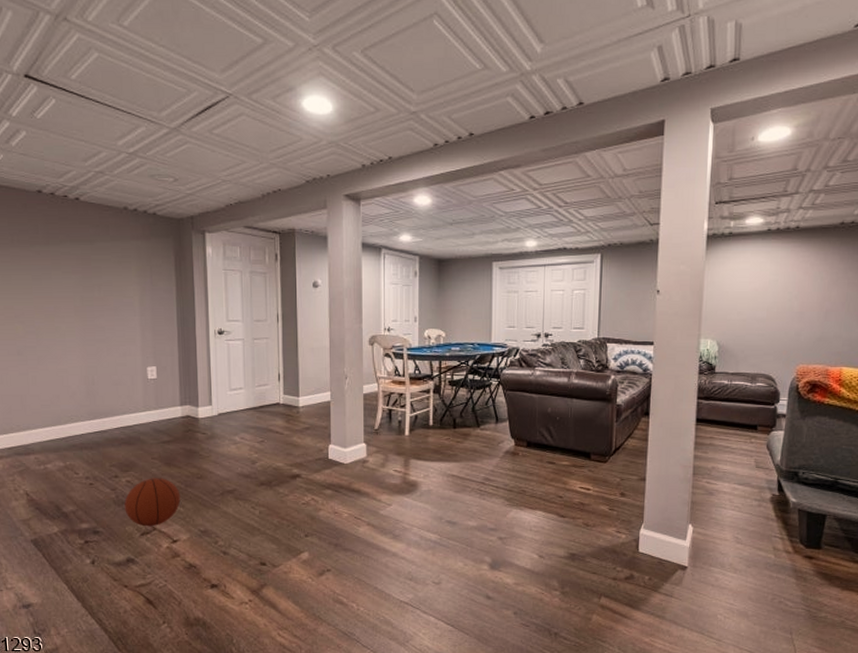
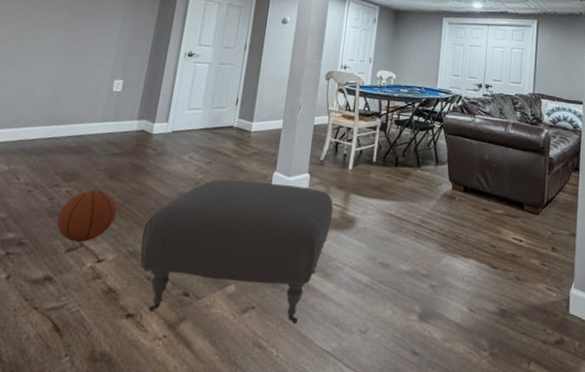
ottoman: none [210,456,394,582] -> present [140,179,333,324]

